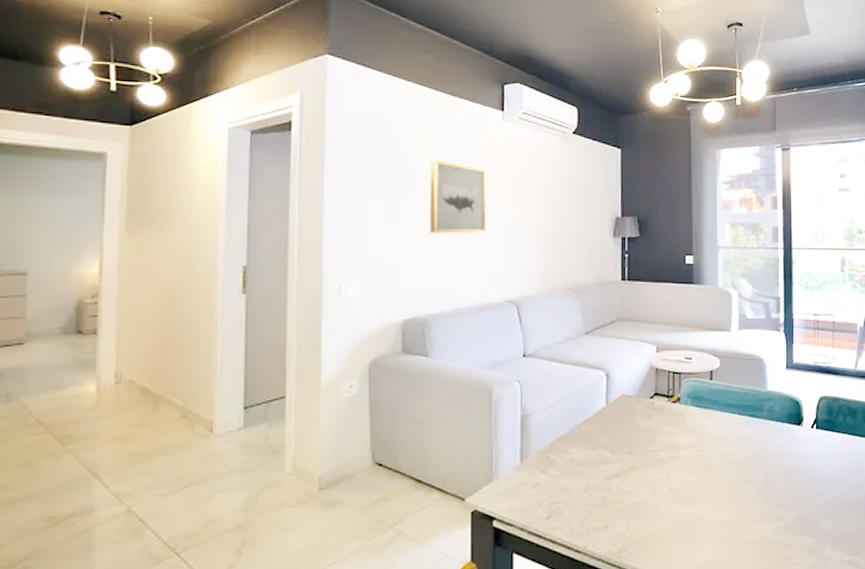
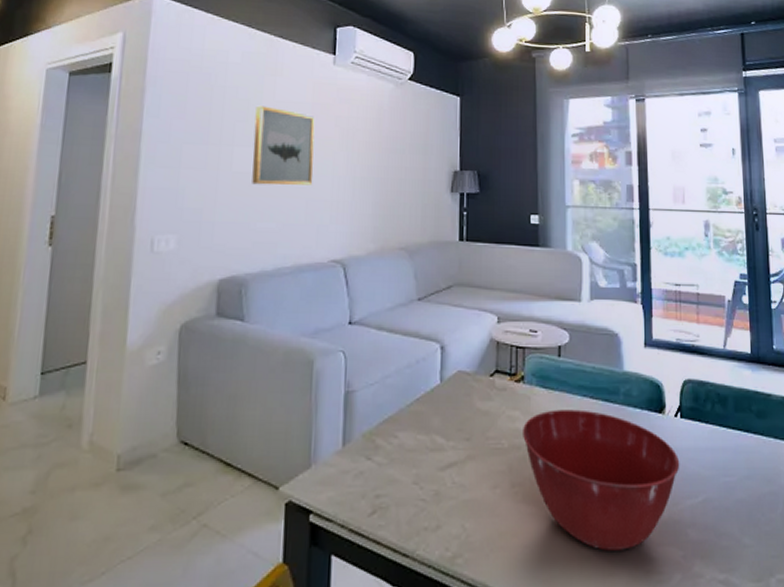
mixing bowl: none [678,424,815,541] -> present [521,409,680,551]

